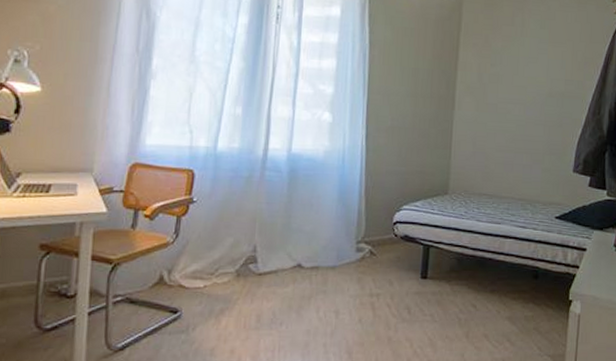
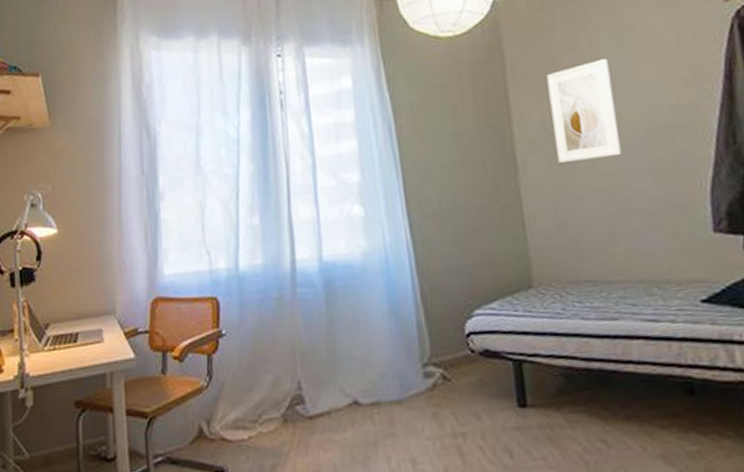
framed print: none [483,35,532,109] -> present [546,58,622,163]

